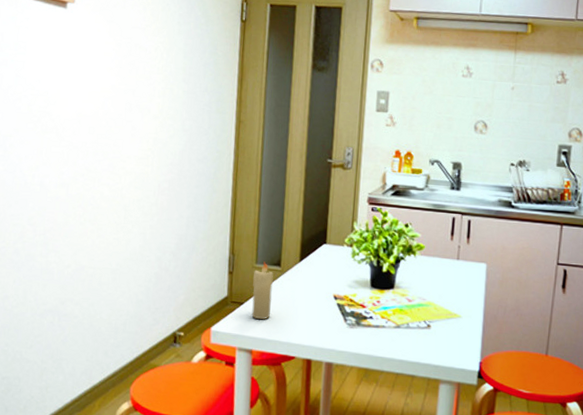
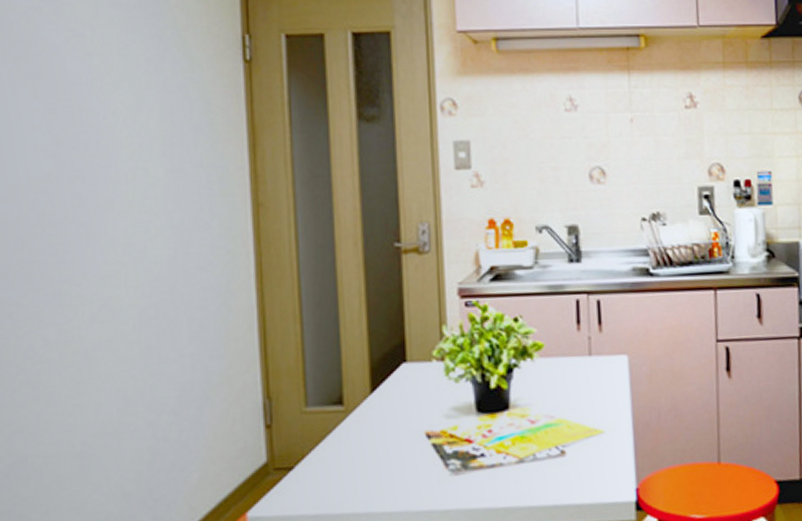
candle: present [251,261,273,320] -> none [303,401,336,488]

